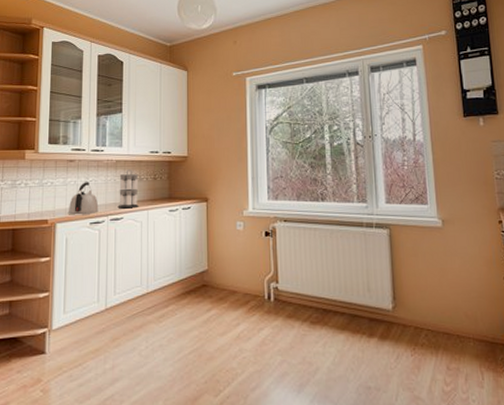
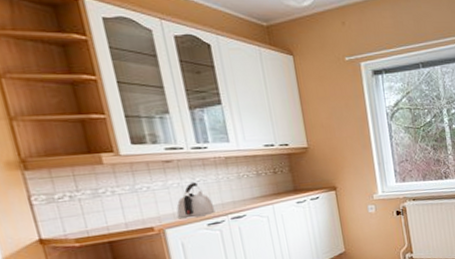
spice rack: present [117,169,139,209] -> none [232,165,262,207]

